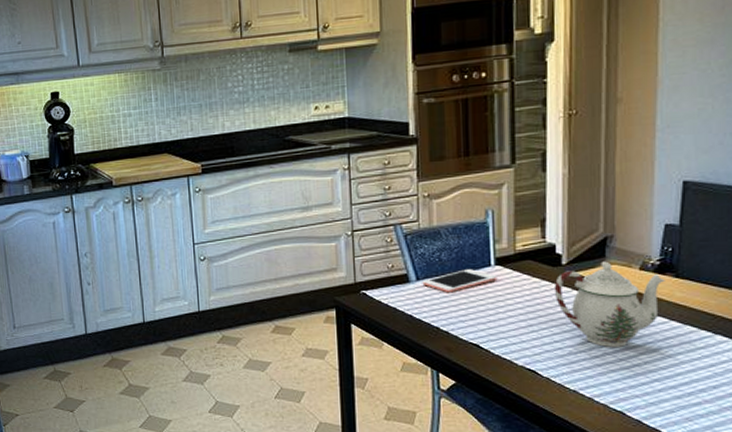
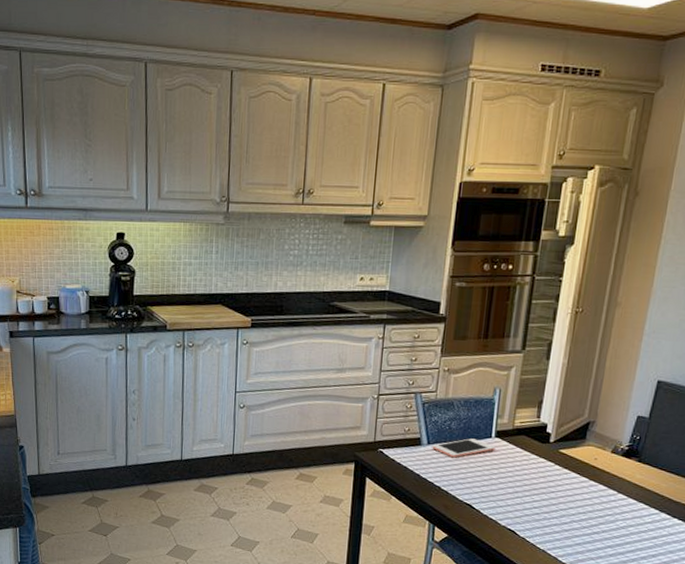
teapot: present [554,261,665,347] -> none [540,442,630,517]

